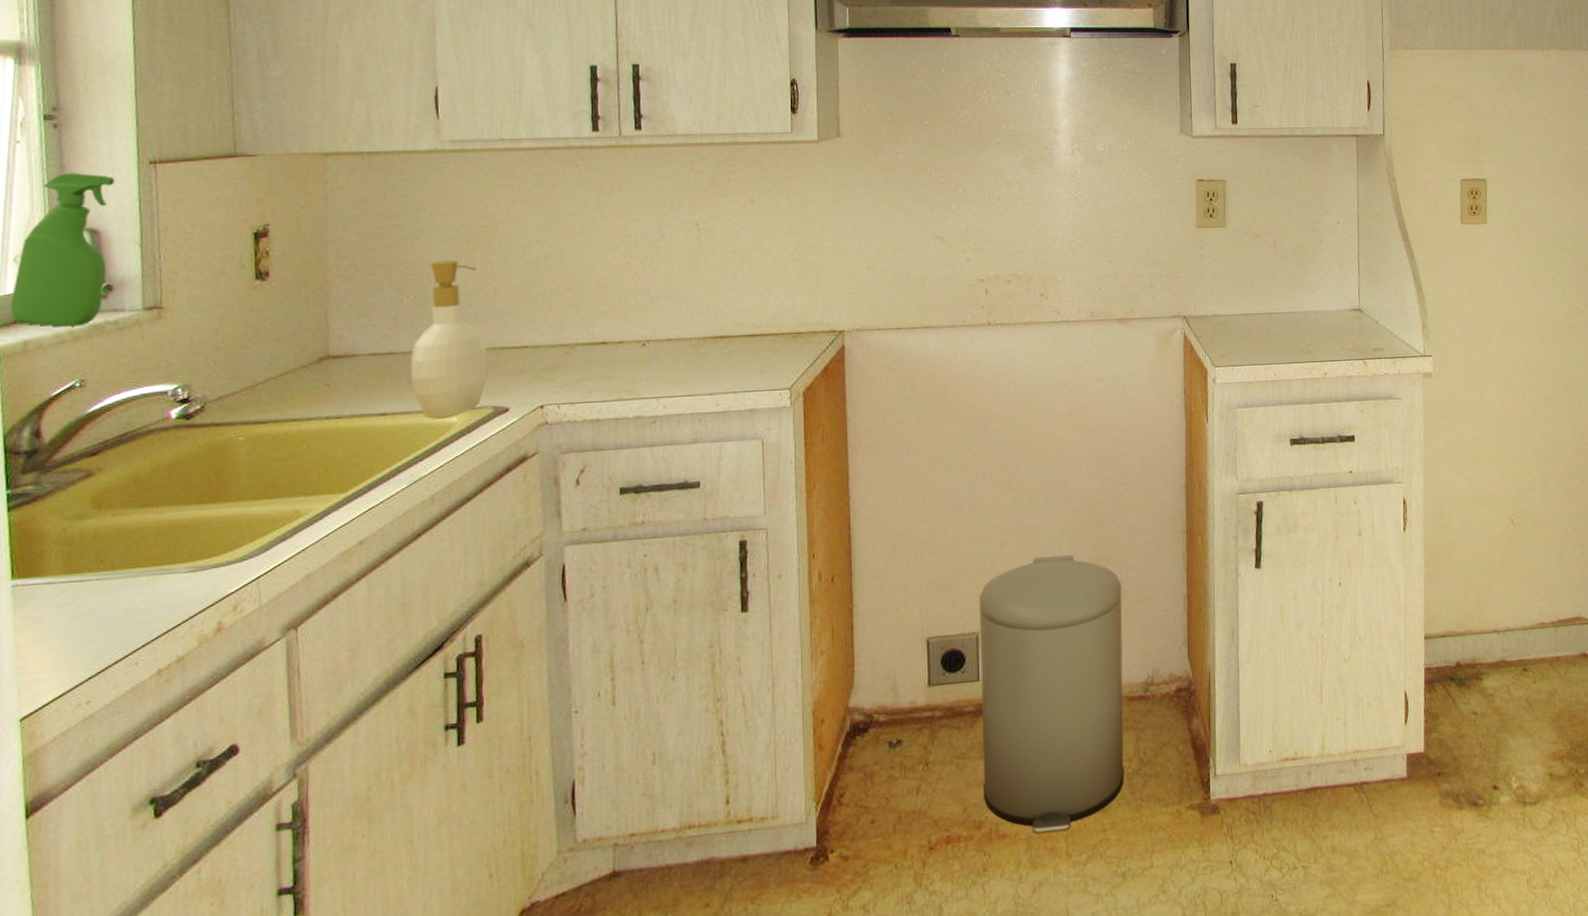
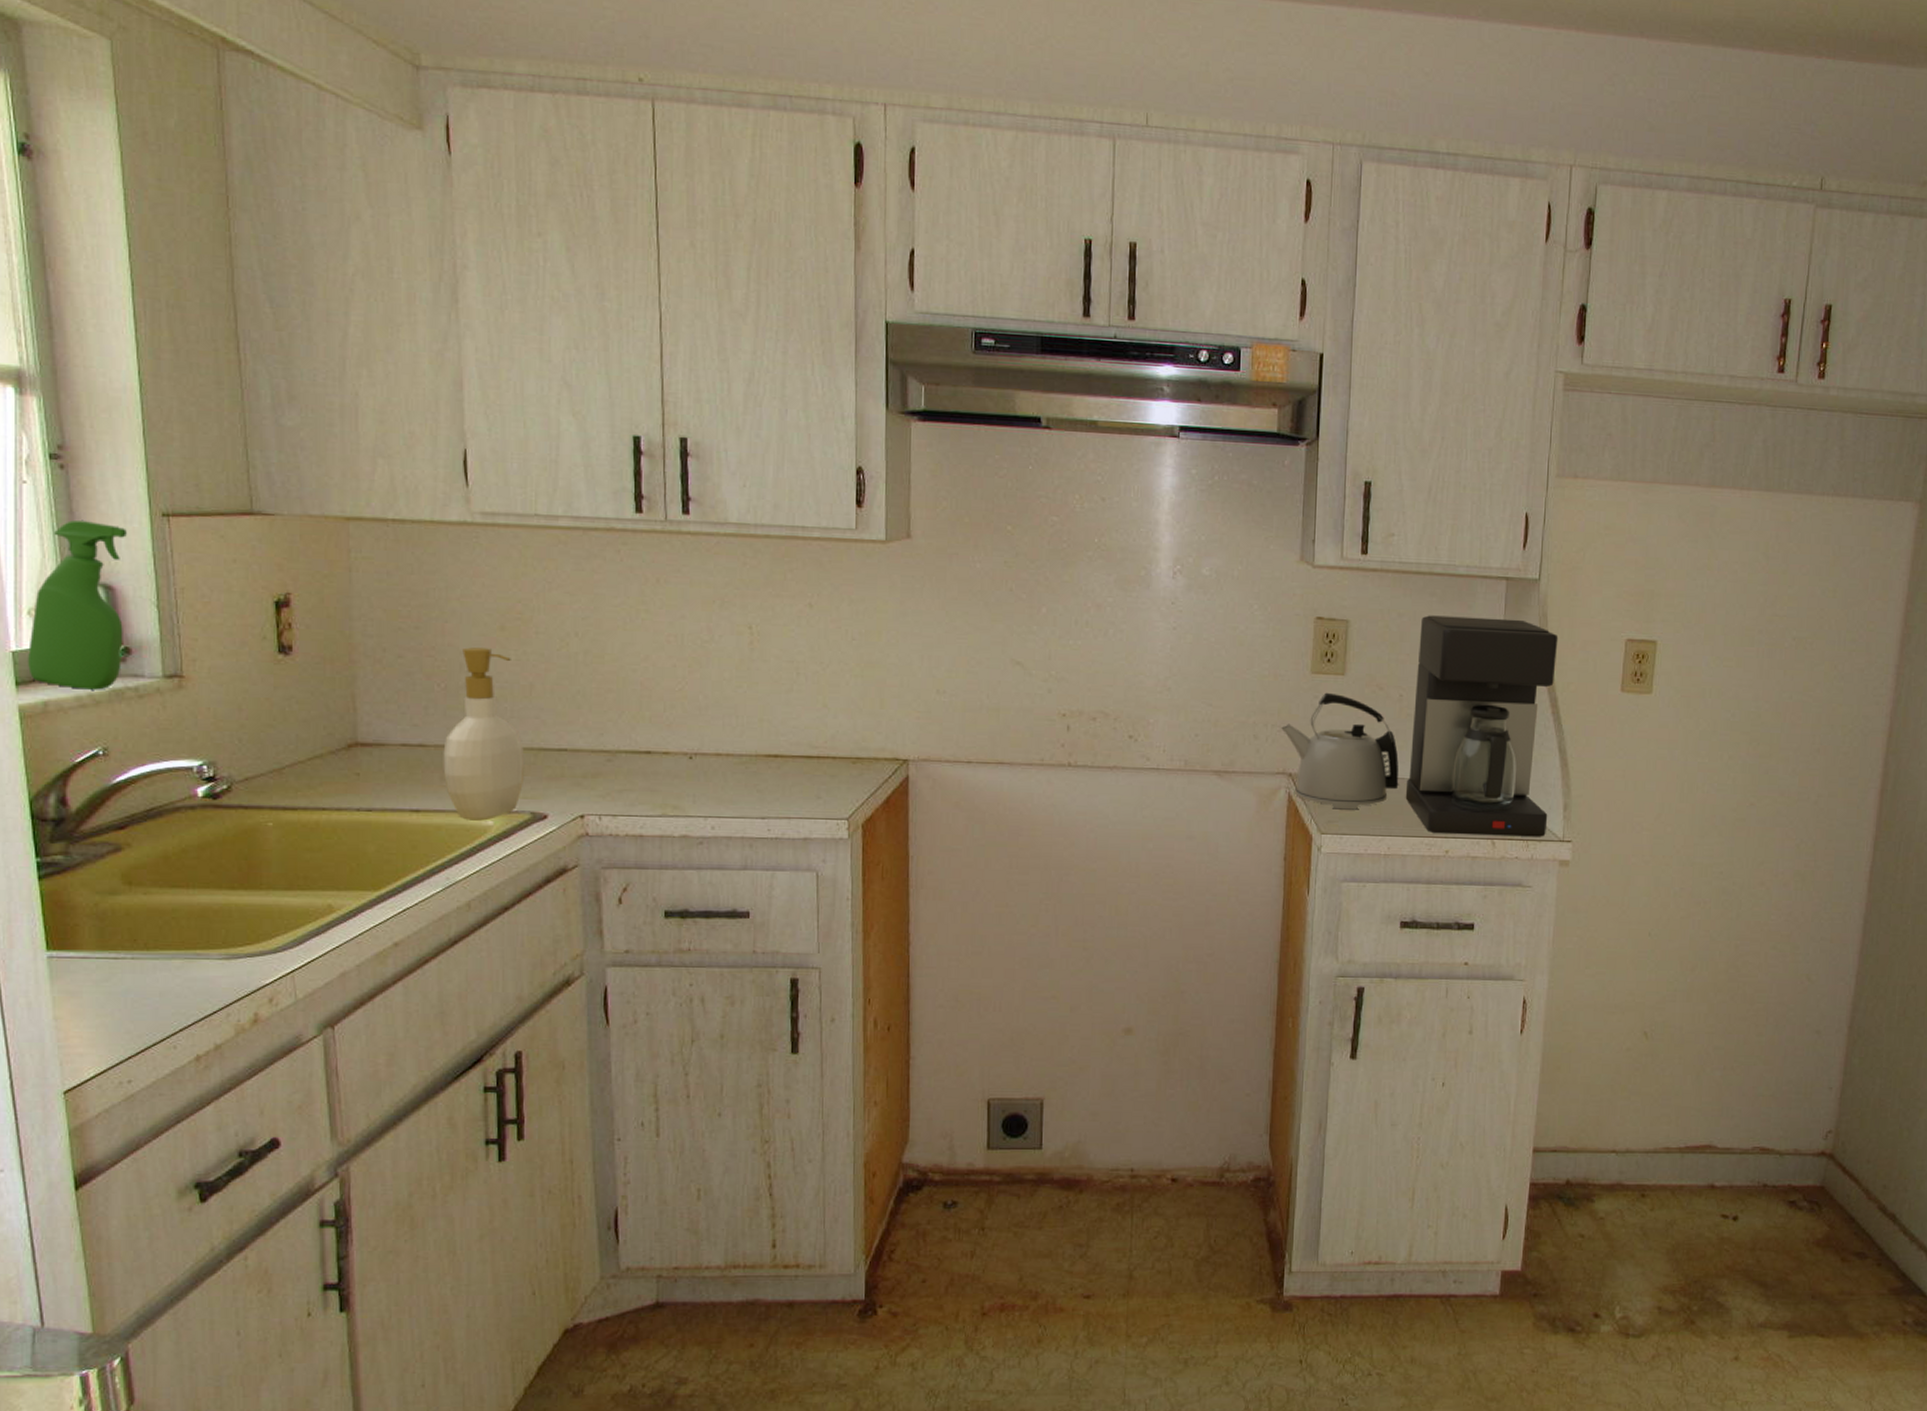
pedal bin: present [978,554,1124,835] -> none [1040,1024,1202,1312]
kettle: none [1174,243,1279,344] -> present [1281,692,1399,810]
coffee maker: none [1285,169,1410,359] -> present [1405,615,1559,837]

